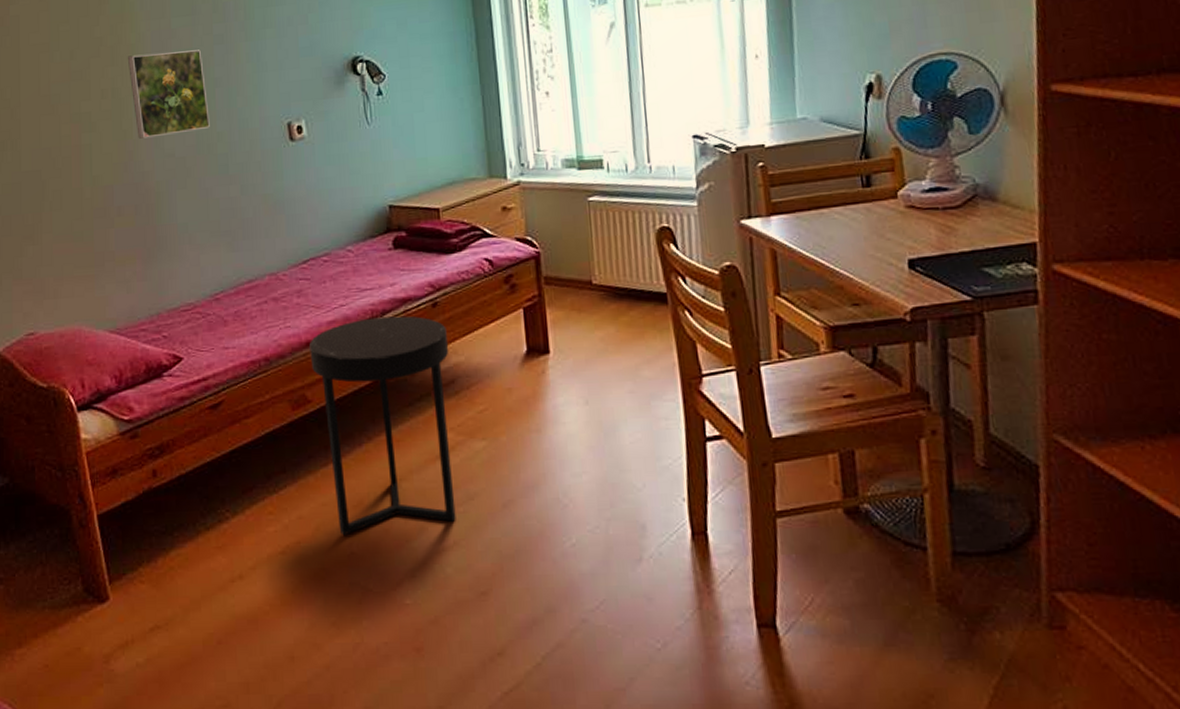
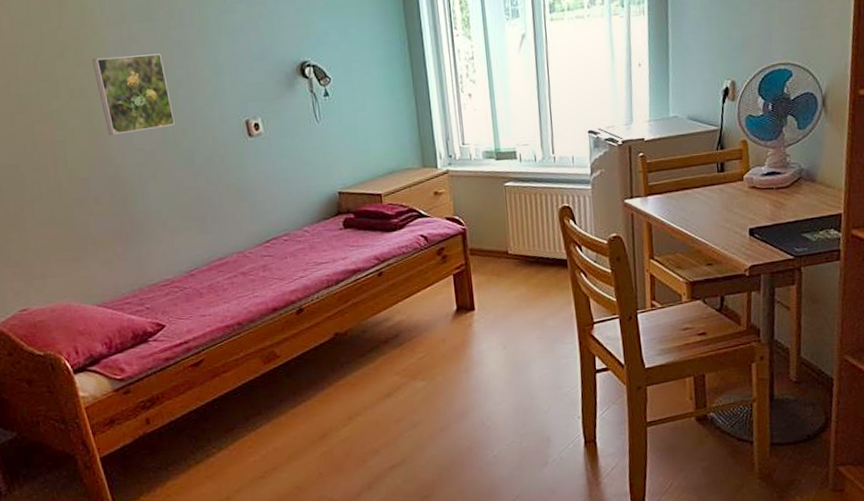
side table: present [309,316,456,536] -> none [275,284,403,461]

